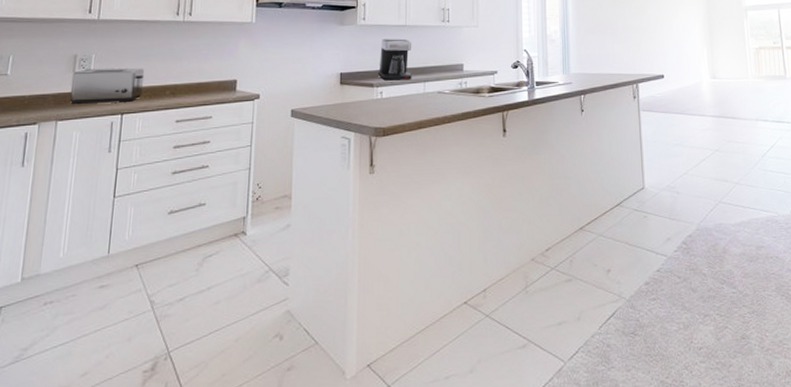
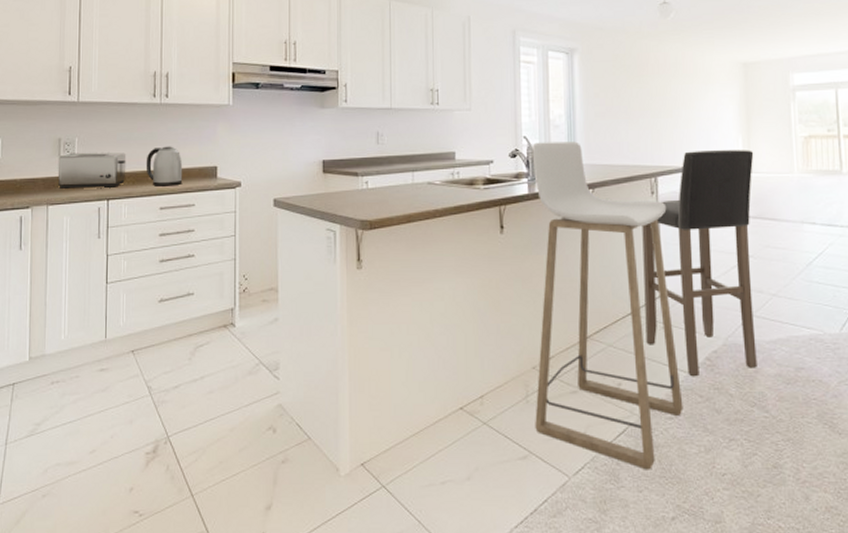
kettle: none [164,61,202,100] -> present [146,146,183,187]
coffee maker: present [378,39,412,81] -> none [363,123,399,170]
bar stool: none [531,54,664,350] -> present [532,141,683,470]
bar stool: none [626,59,725,260] -> present [642,150,757,377]

